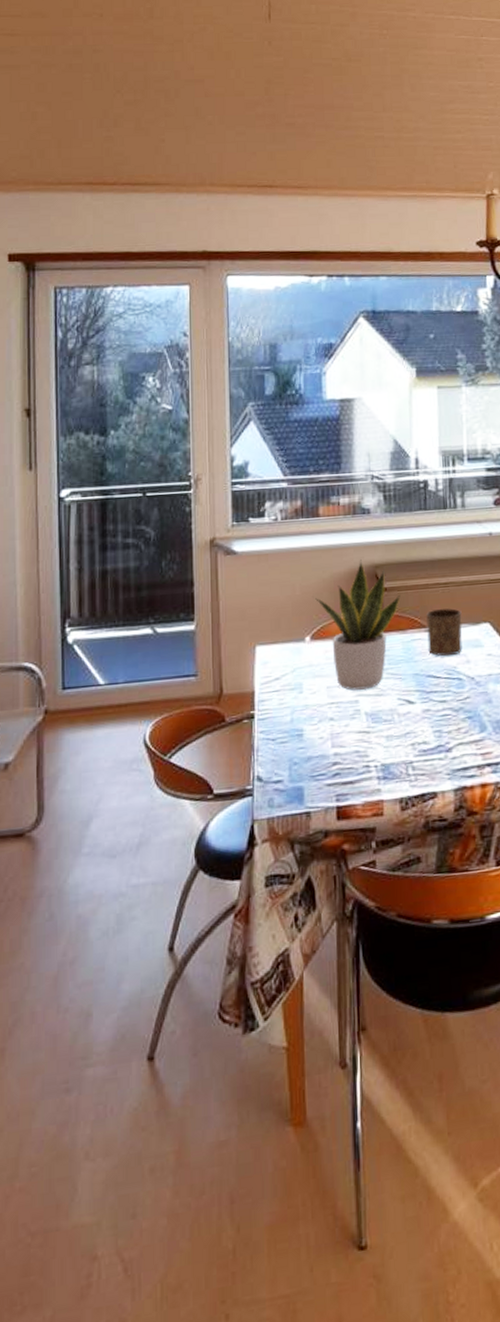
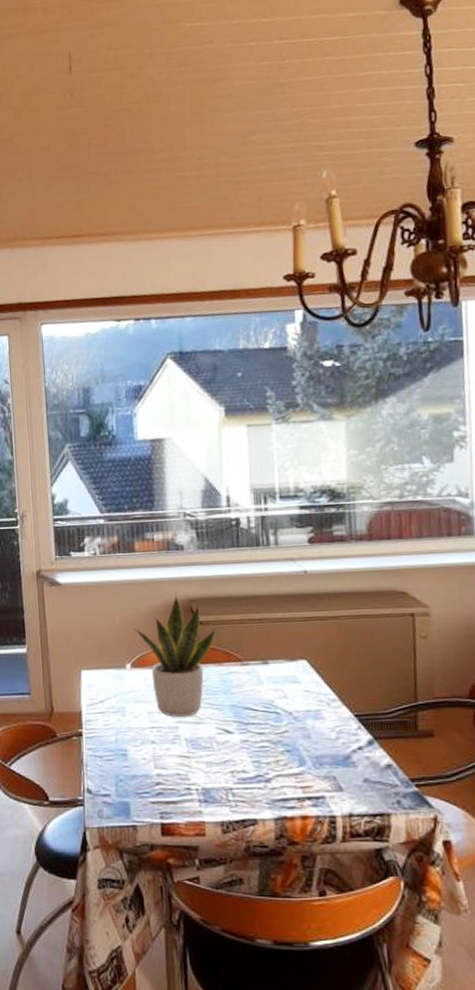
cup: present [426,608,463,657] -> none [242,644,279,691]

